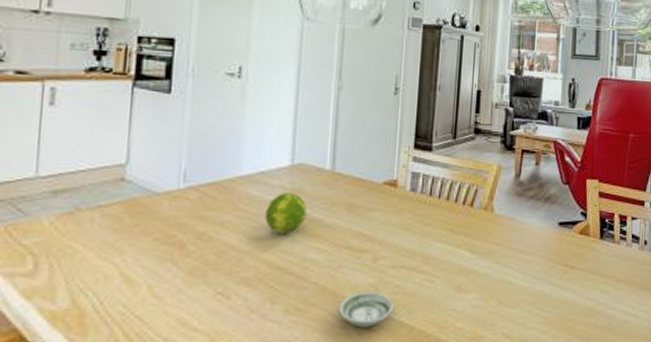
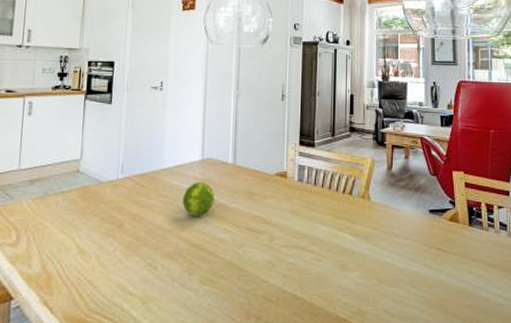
saucer: present [339,292,394,328] -> none [243,268,288,298]

